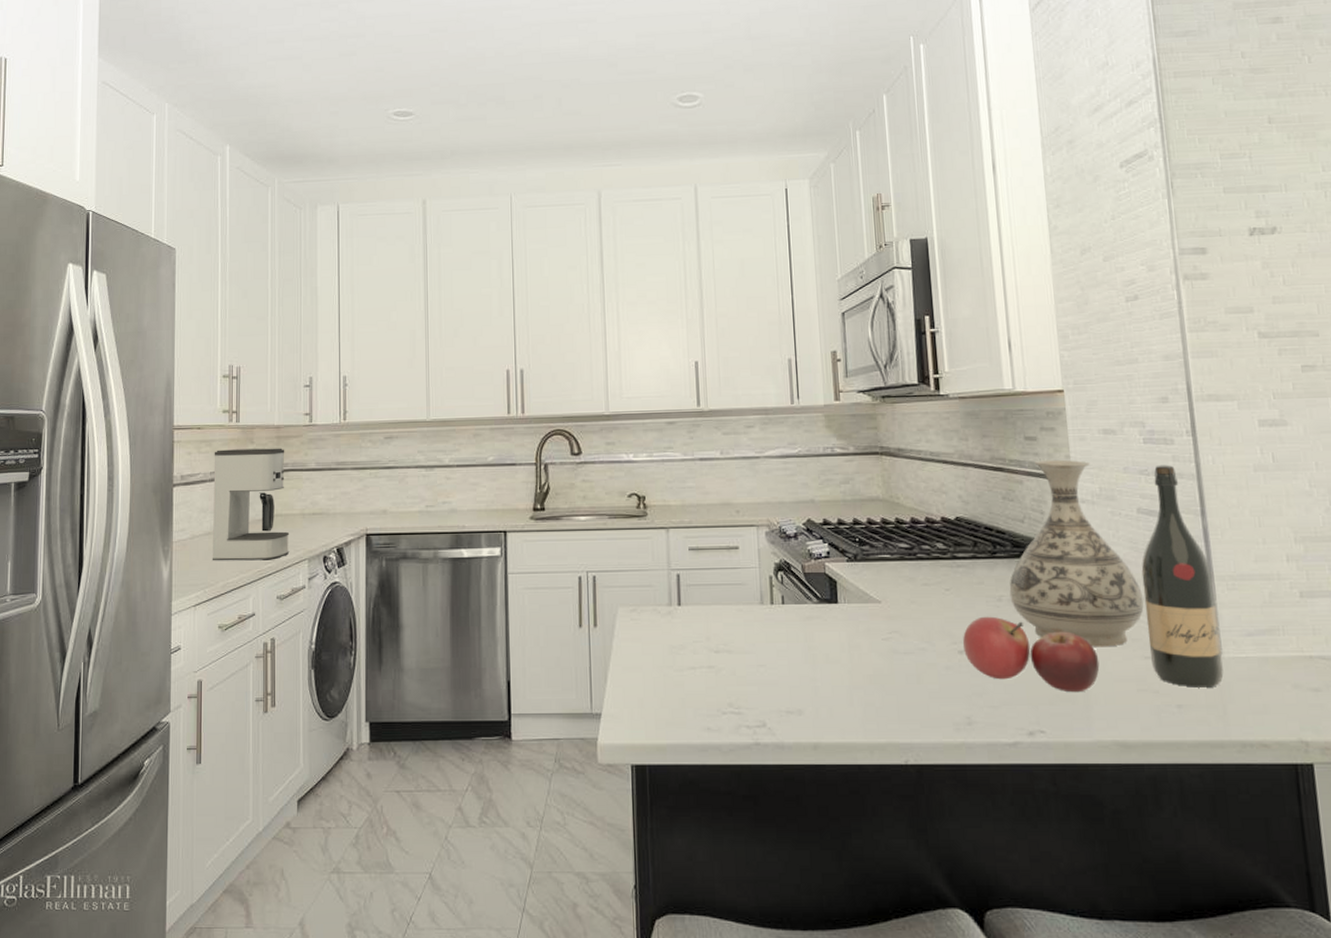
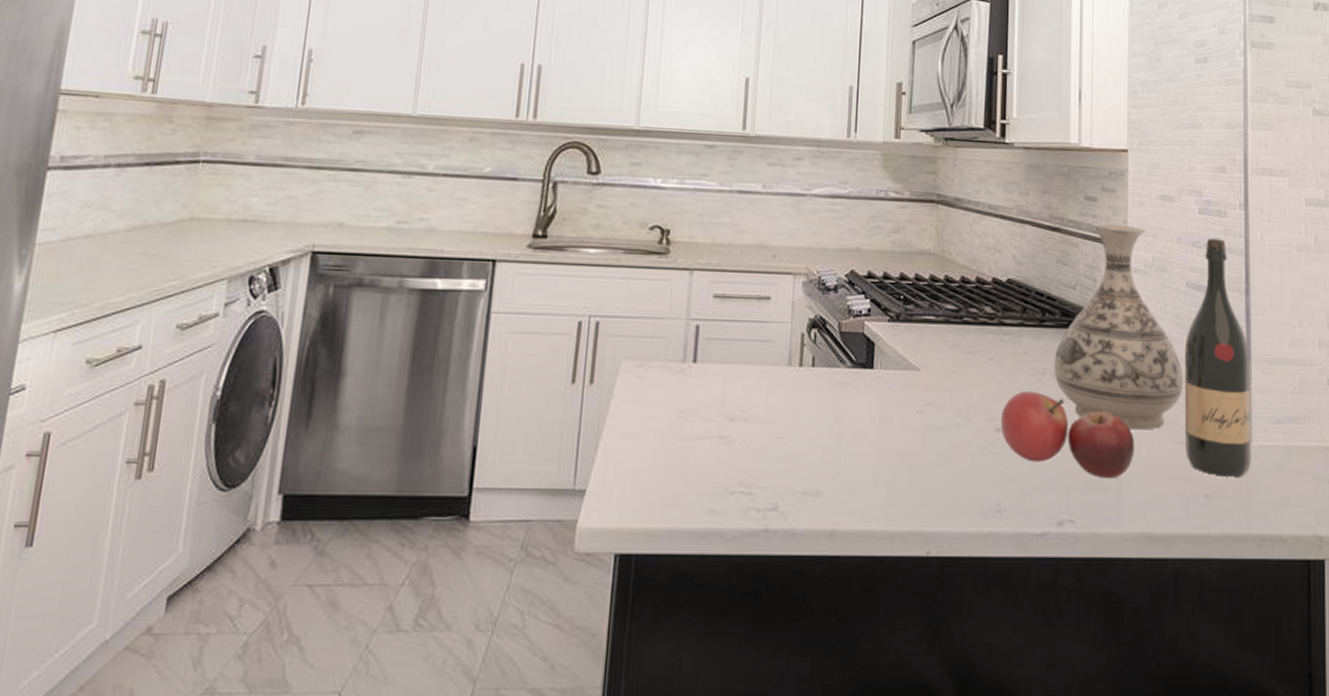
coffee maker: present [212,448,290,561] -> none [89,127,216,277]

